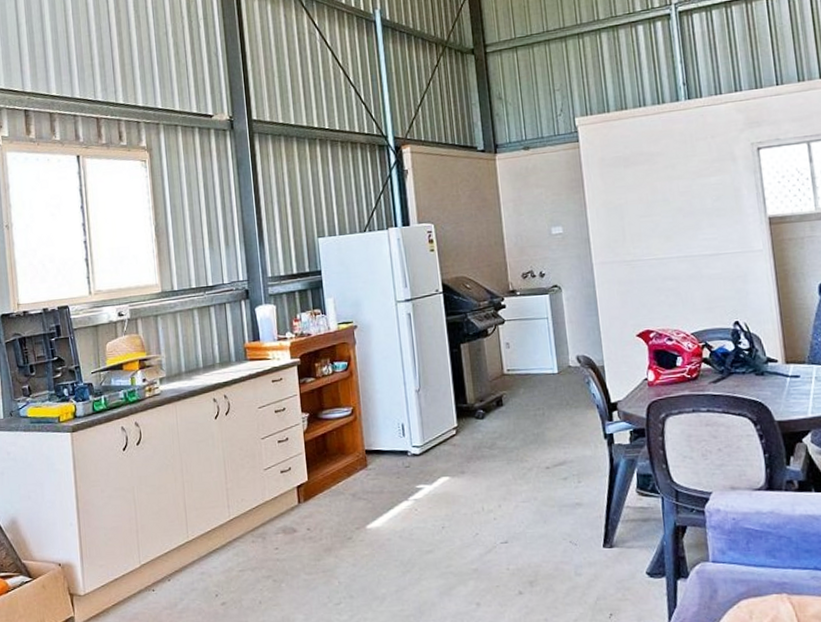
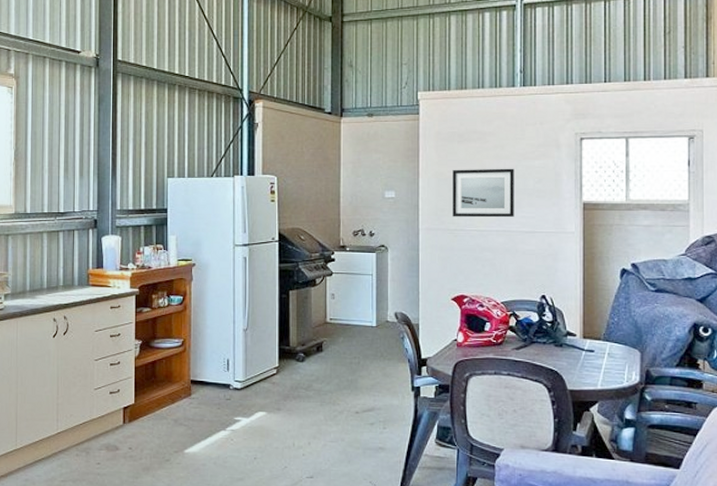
wall art: none [622,188,695,248] -> present [452,168,514,218]

